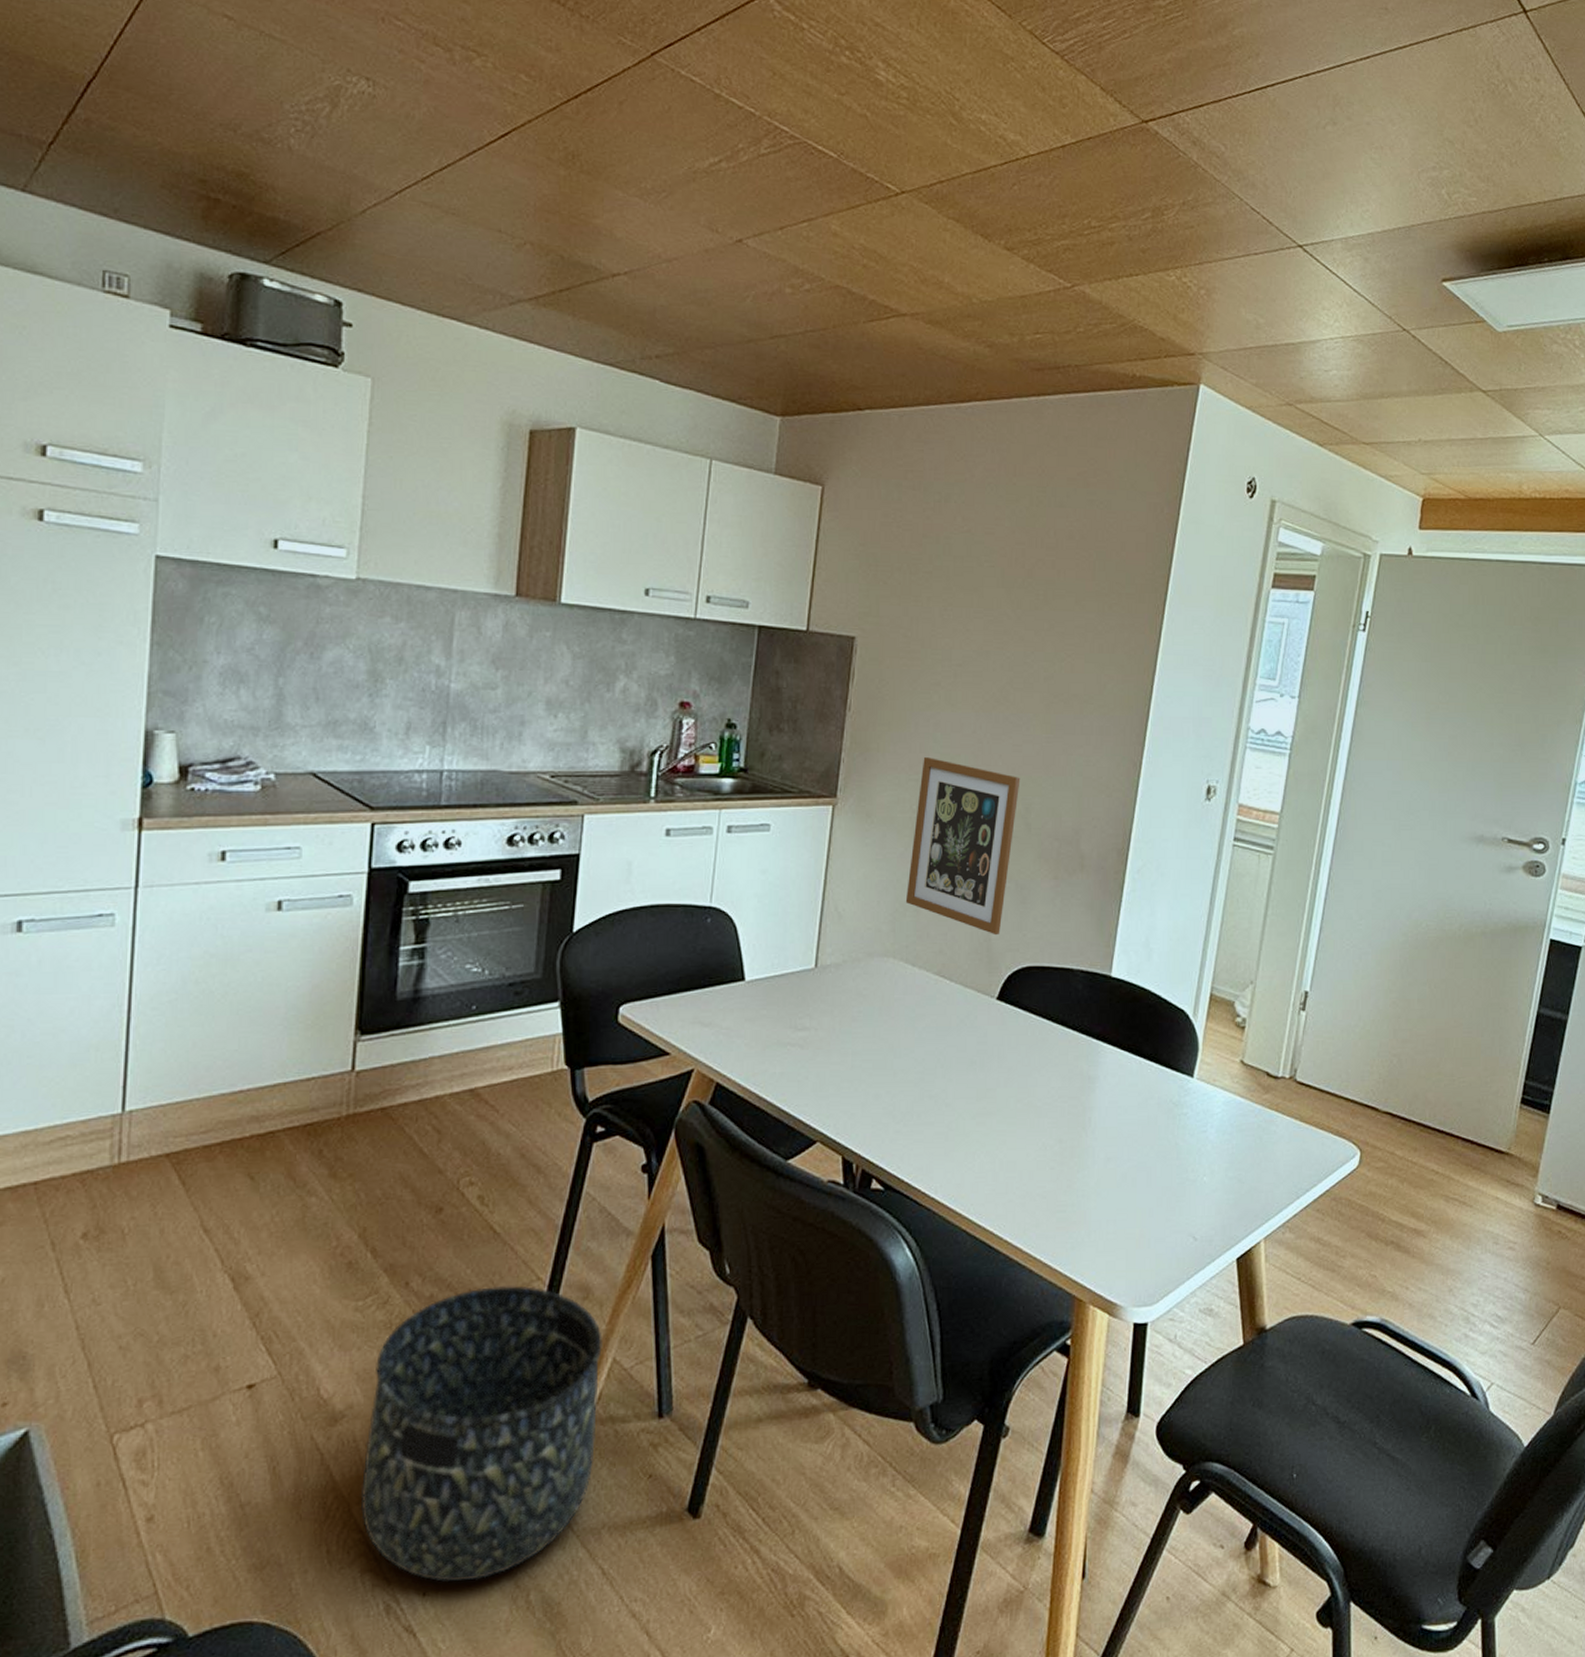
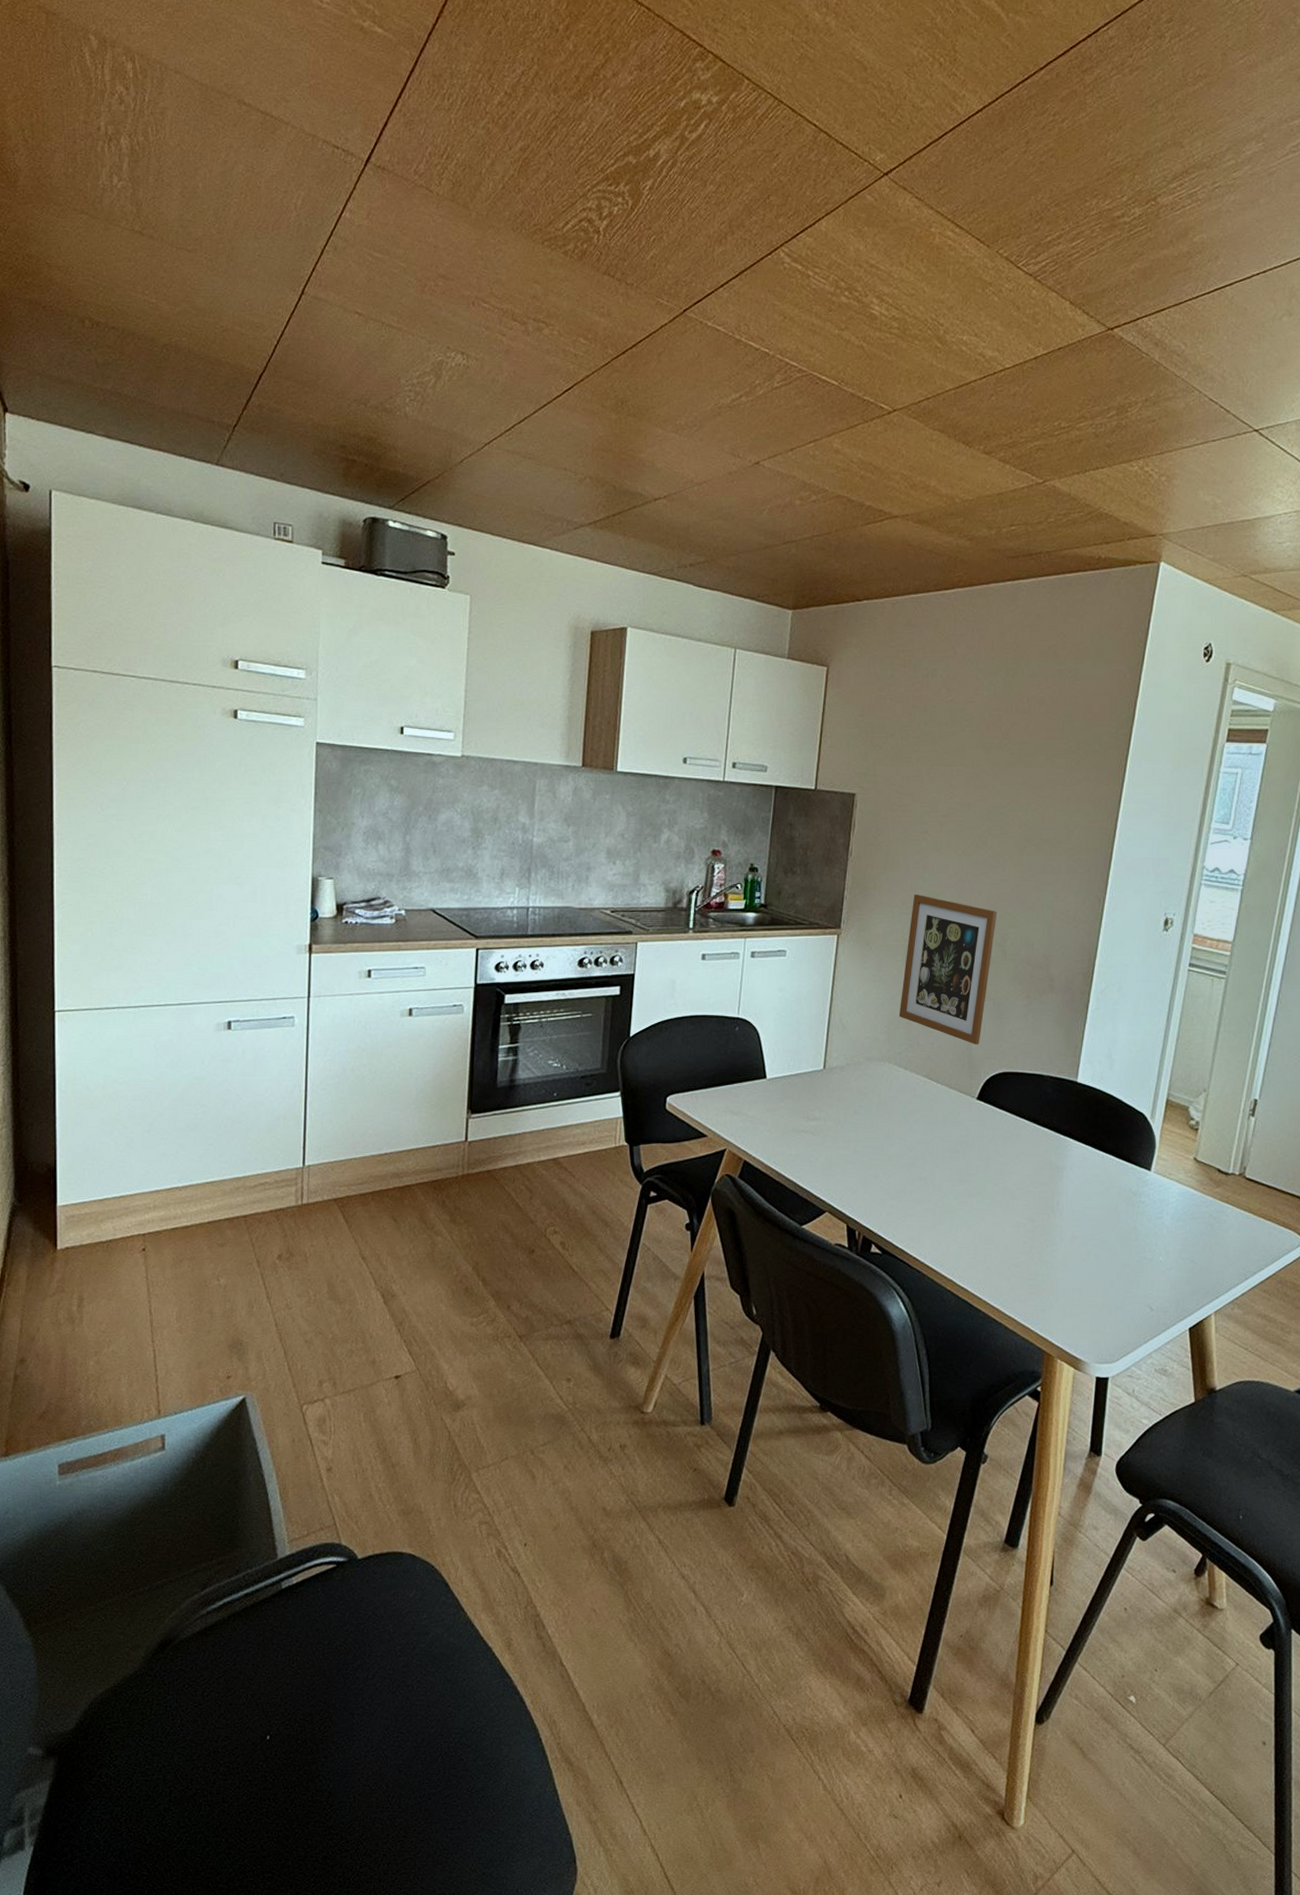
basket: present [360,1286,603,1582] -> none [477,1313,657,1538]

